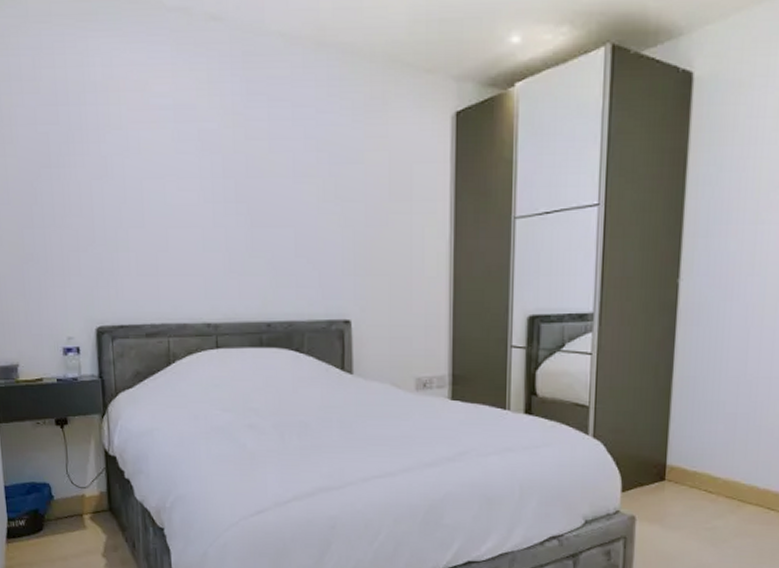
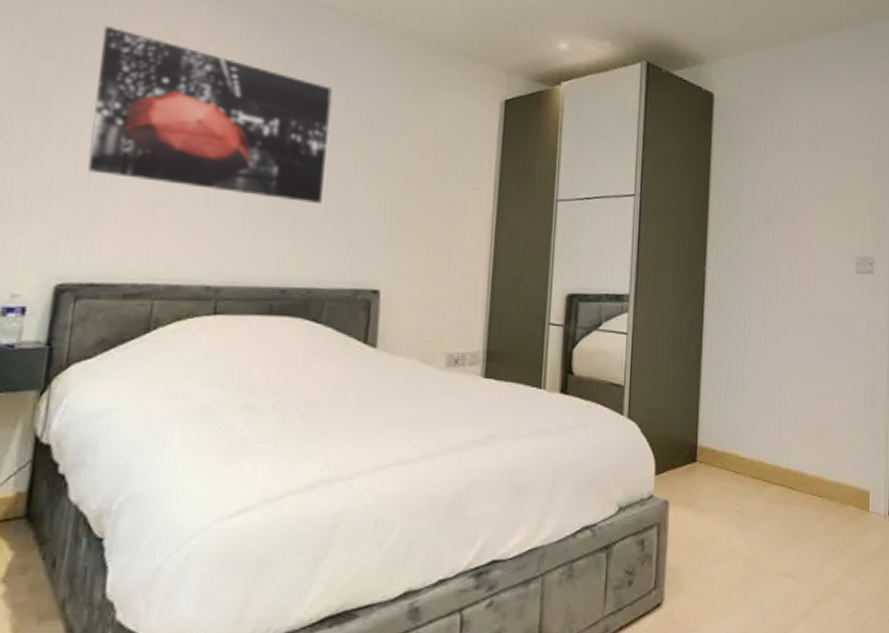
wall art: none [91,85,291,240] -> present [87,25,333,203]

